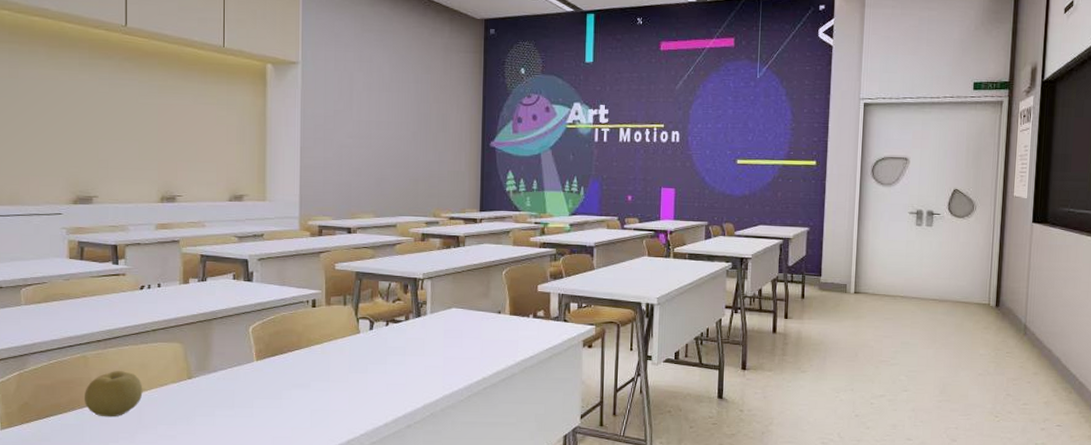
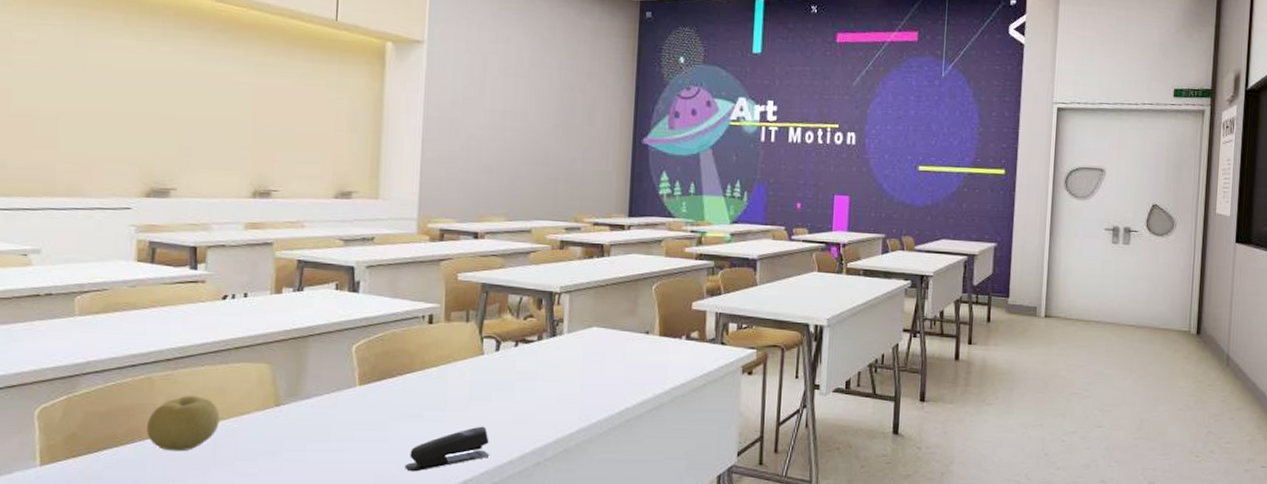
stapler: none [297,394,368,433] -> present [405,426,490,472]

